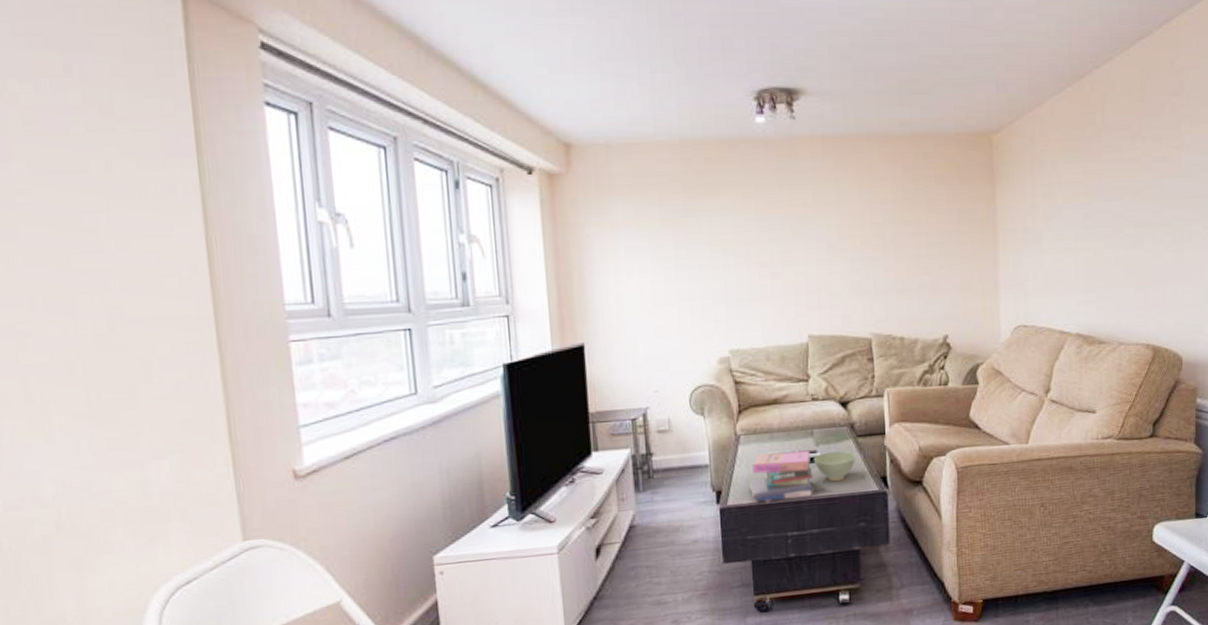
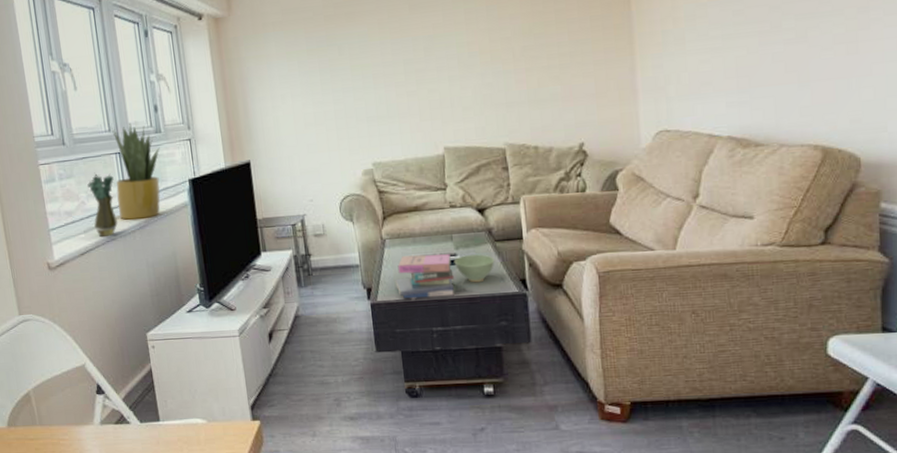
vase: none [361,353,401,436] -> present [87,172,118,238]
planter: none [401,292,467,414] -> present [111,122,160,220]

